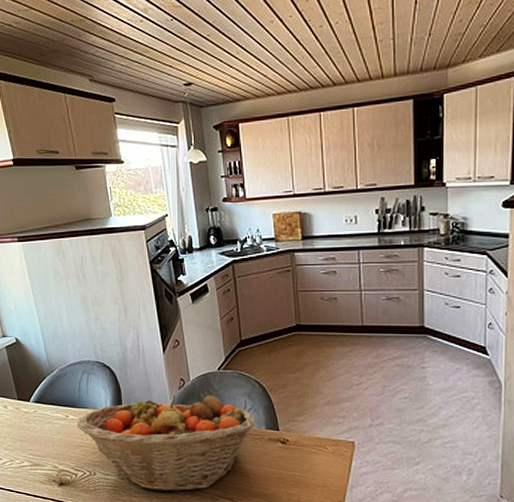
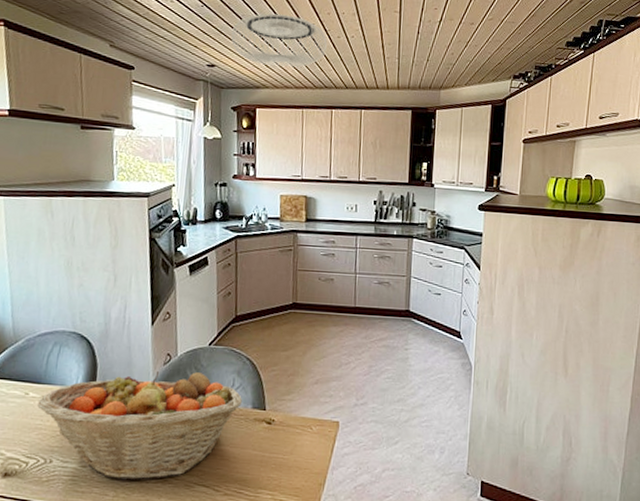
ceiling lamp: none [204,11,308,74] -> present [231,13,327,67]

